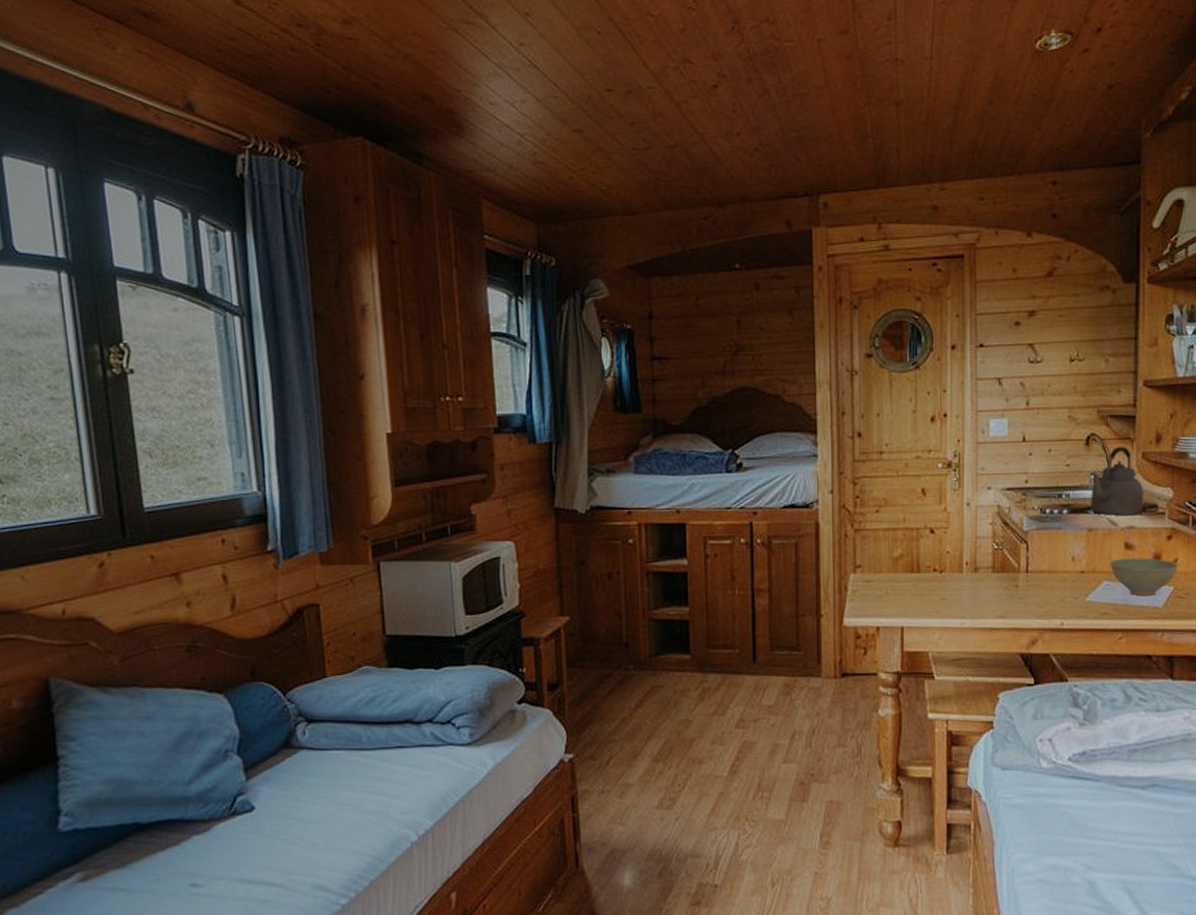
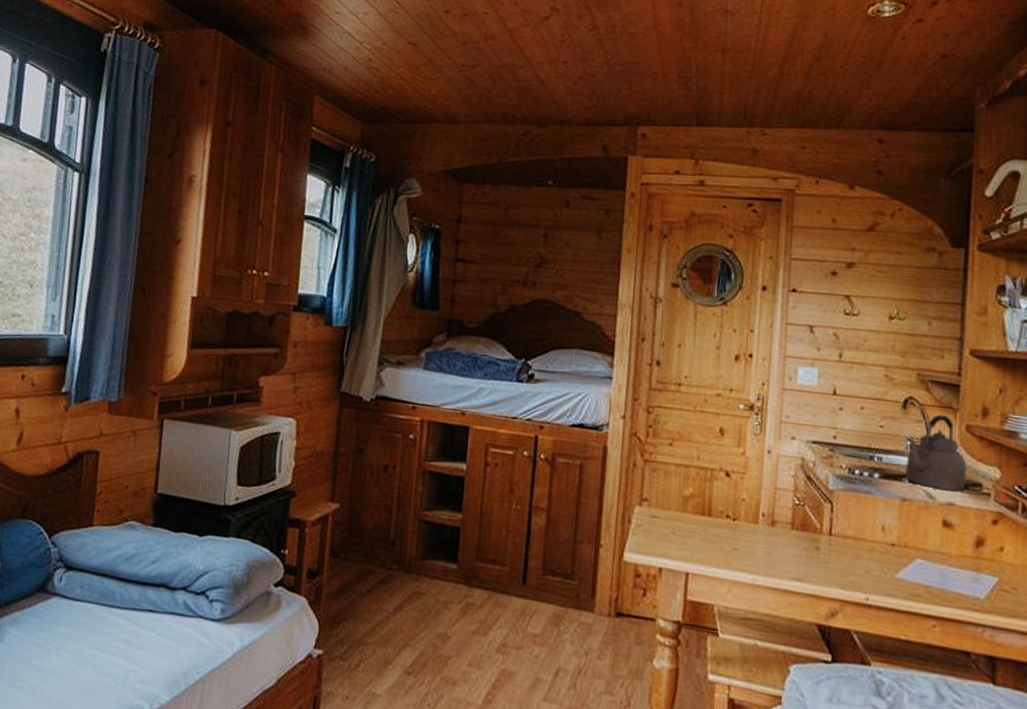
bowl: present [1110,558,1179,596] -> none [925,536,1005,585]

